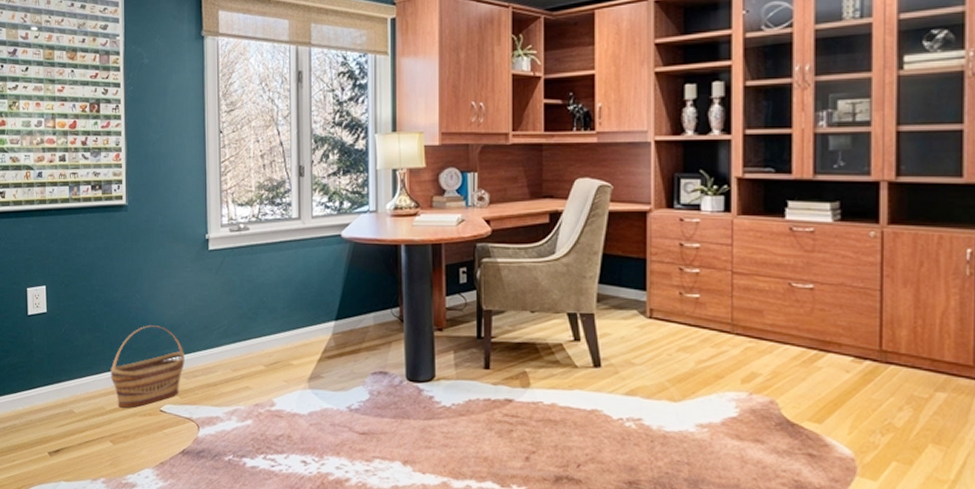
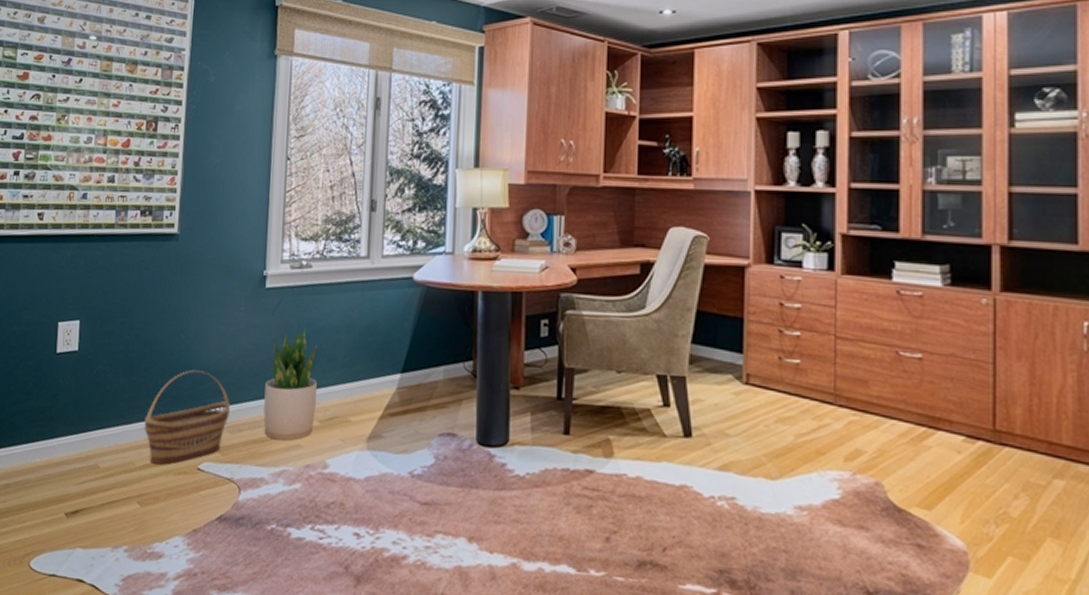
planter: none [214,285,261,384] -> present [263,329,317,441]

